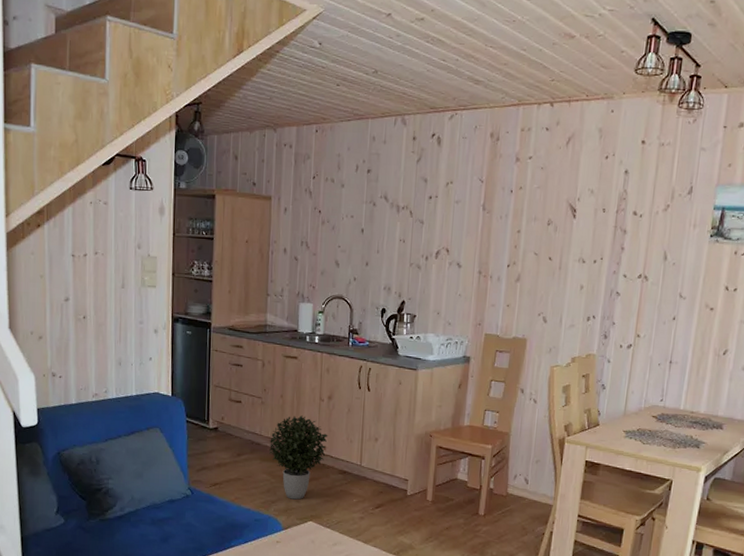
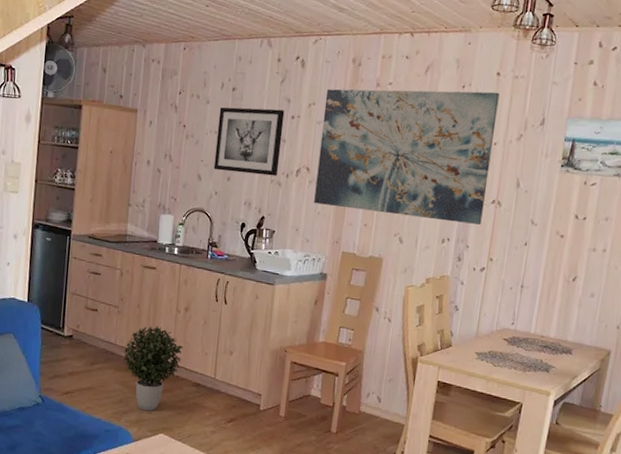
wall art: none [351,189,422,259] -> present [213,107,285,176]
wall art: none [455,161,645,300] -> present [314,89,500,225]

